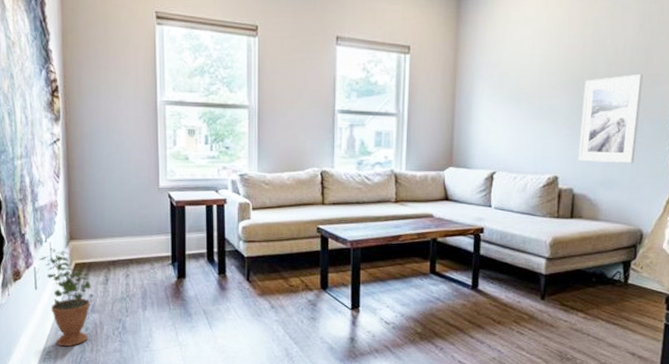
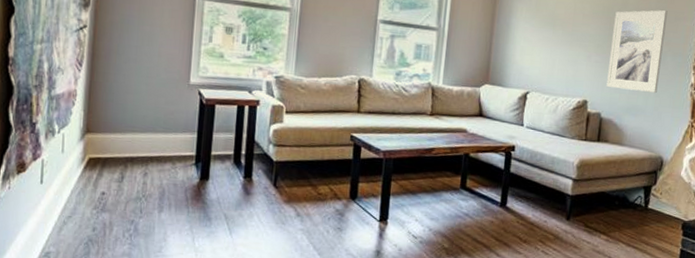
potted plant: present [39,248,91,347] -> none [48,140,105,248]

